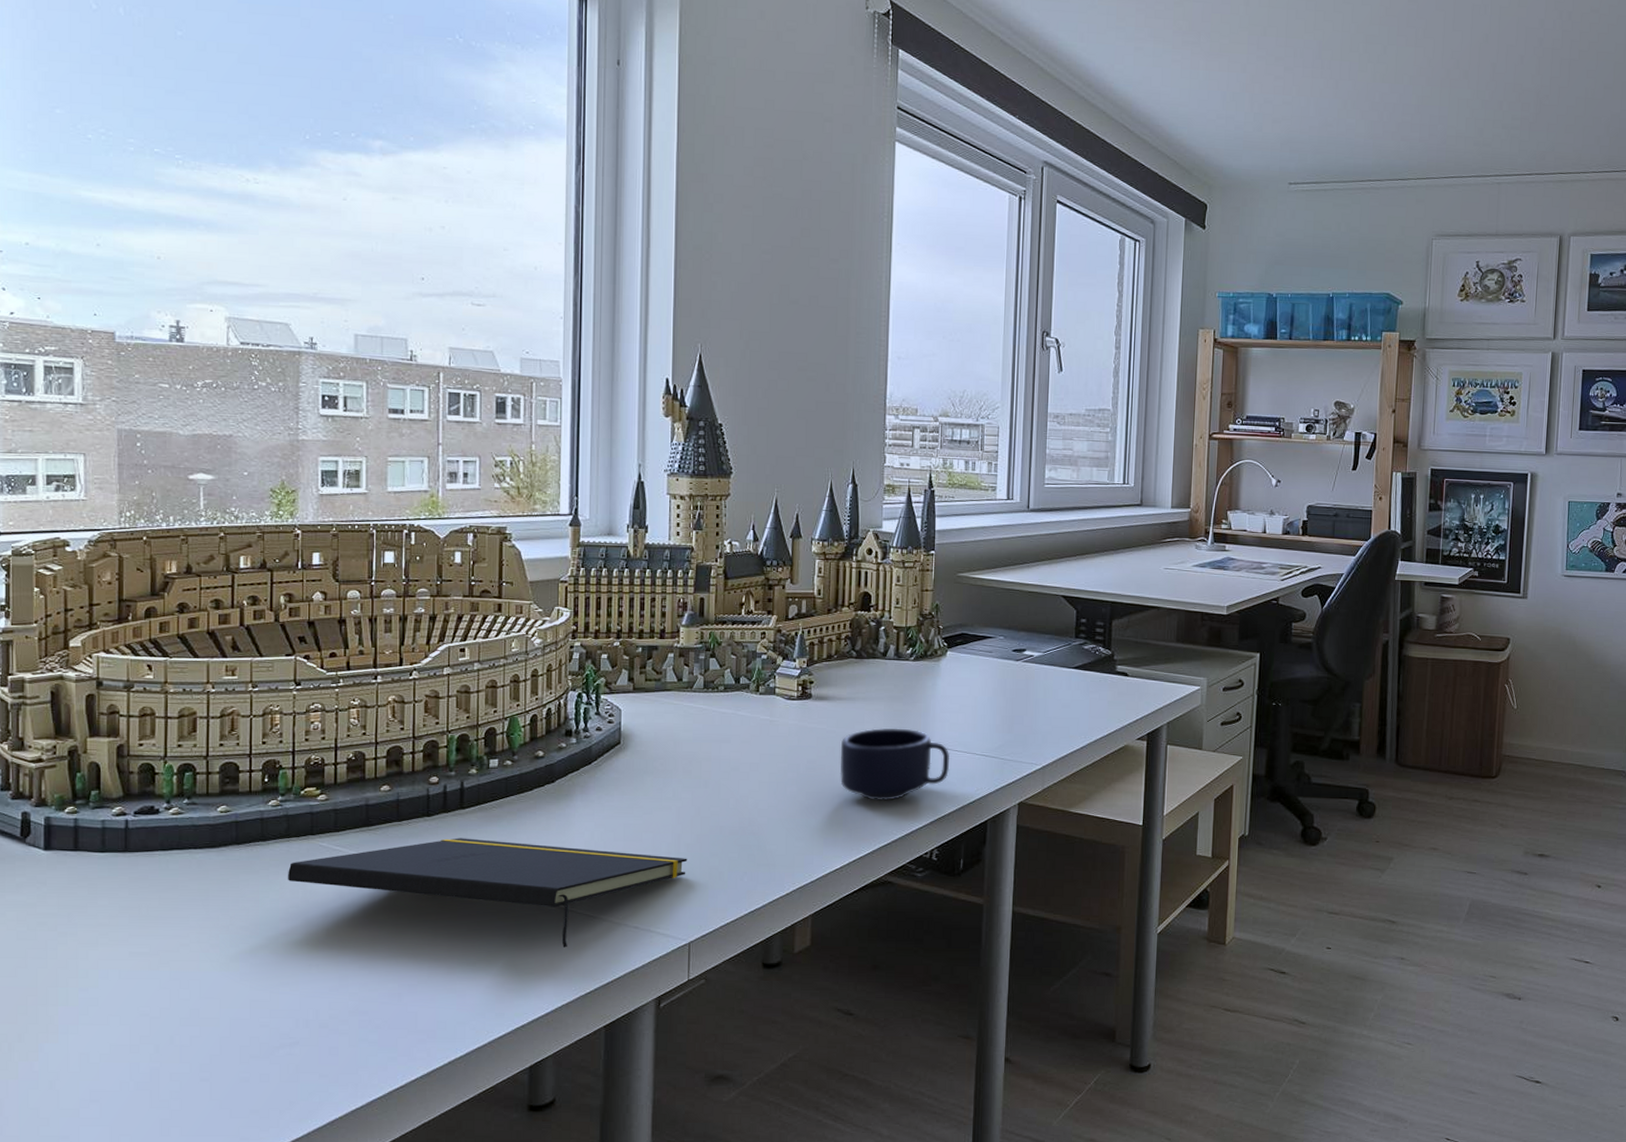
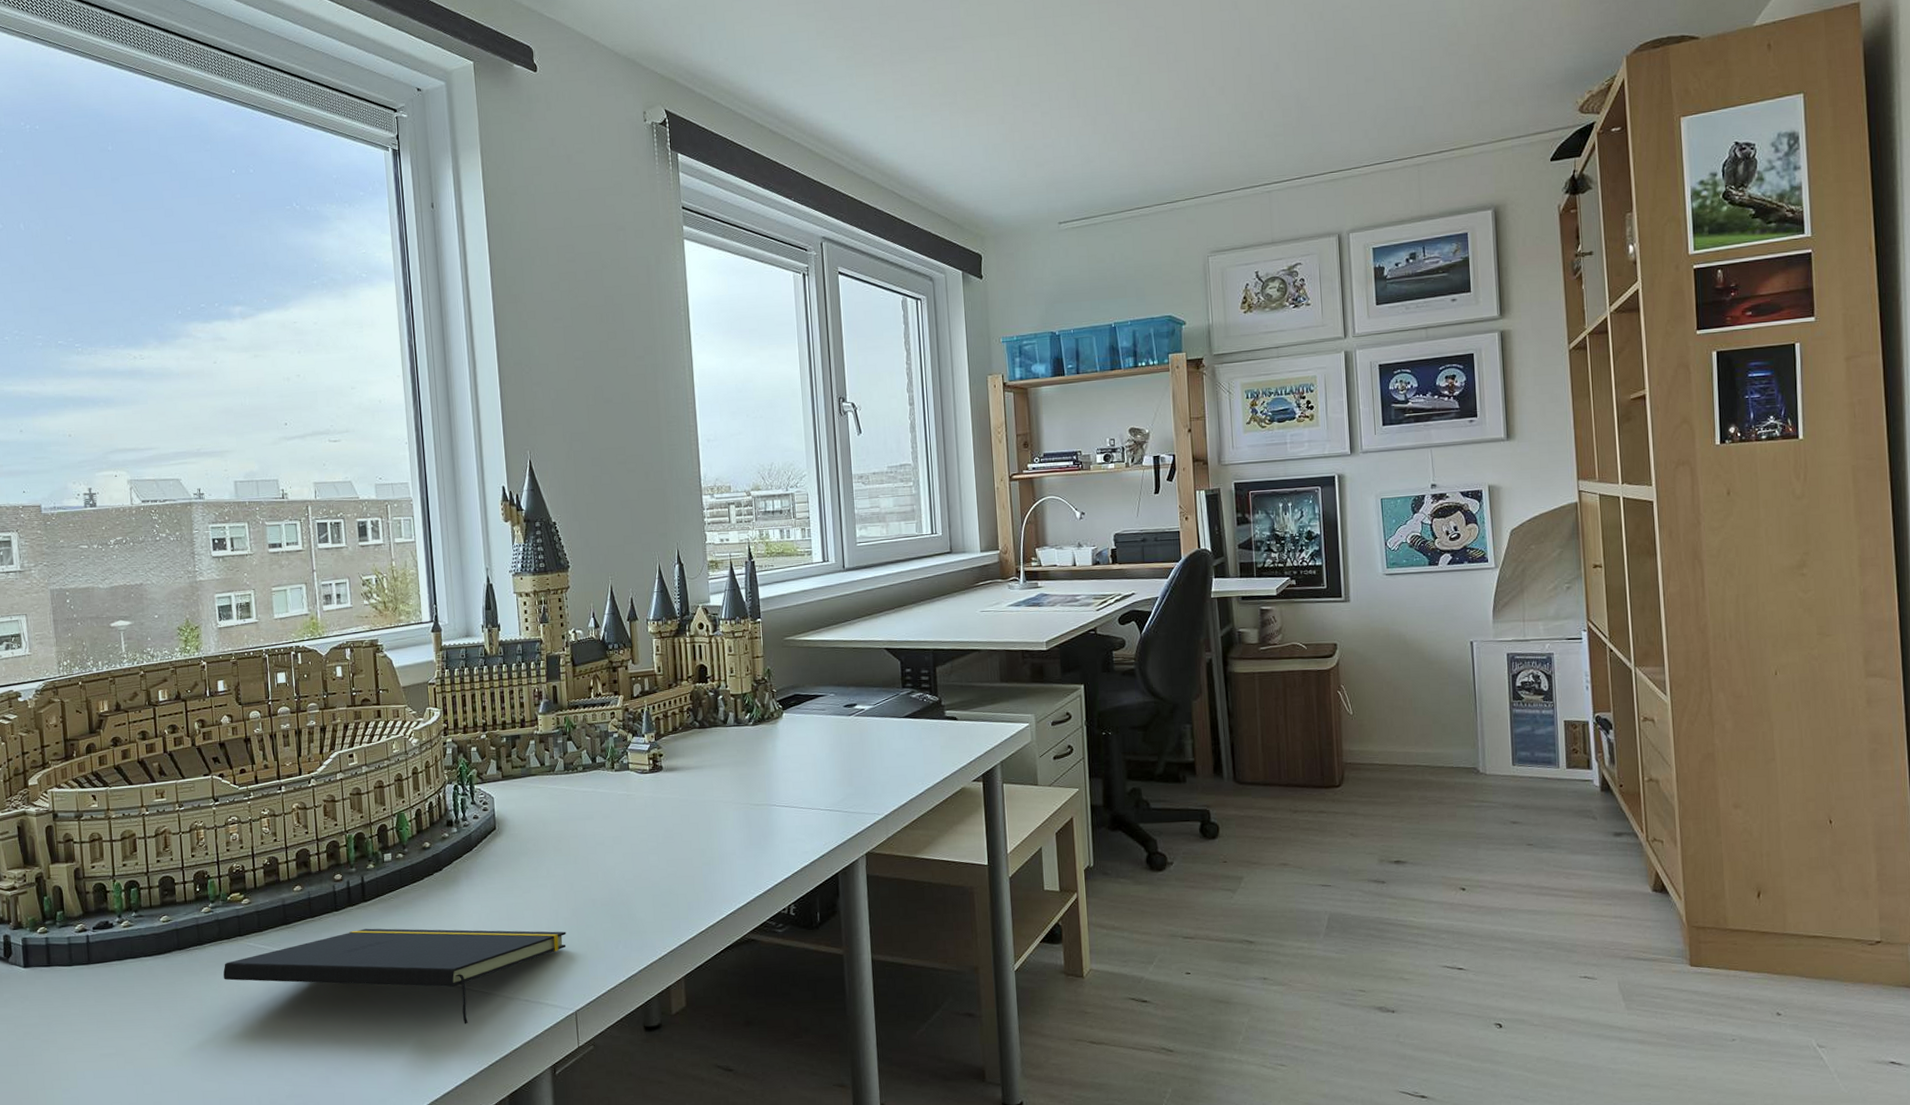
mug: present [840,728,950,801] -> none [693,791,798,863]

